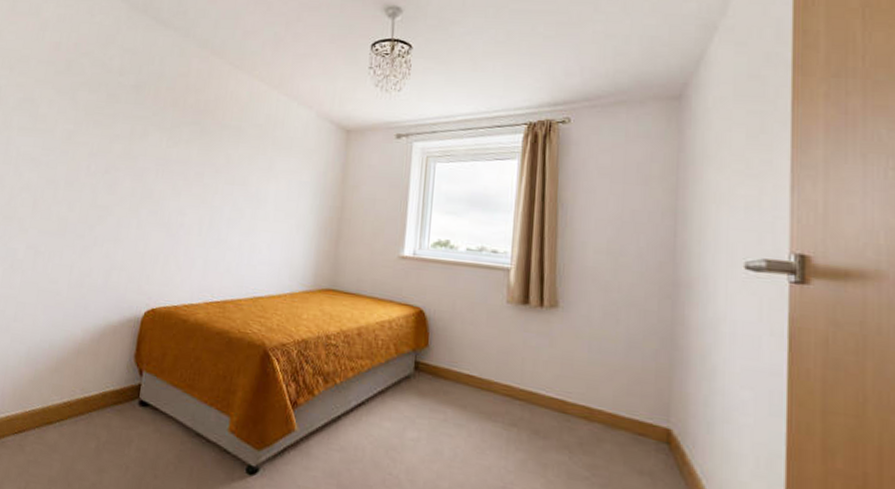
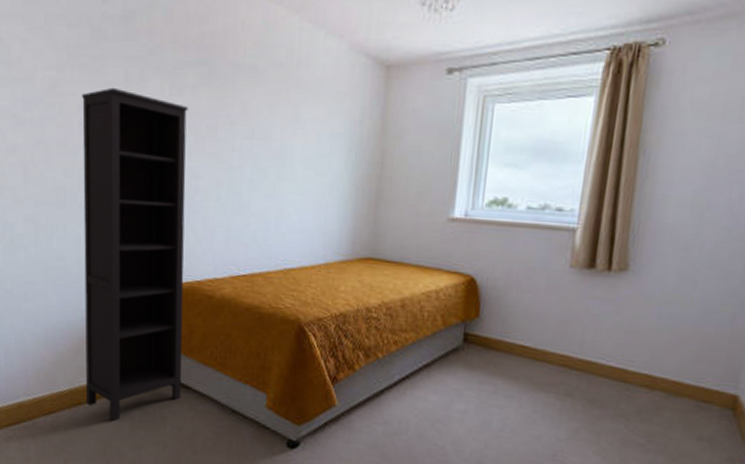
bookcase: none [56,139,181,441] -> present [82,87,188,421]

